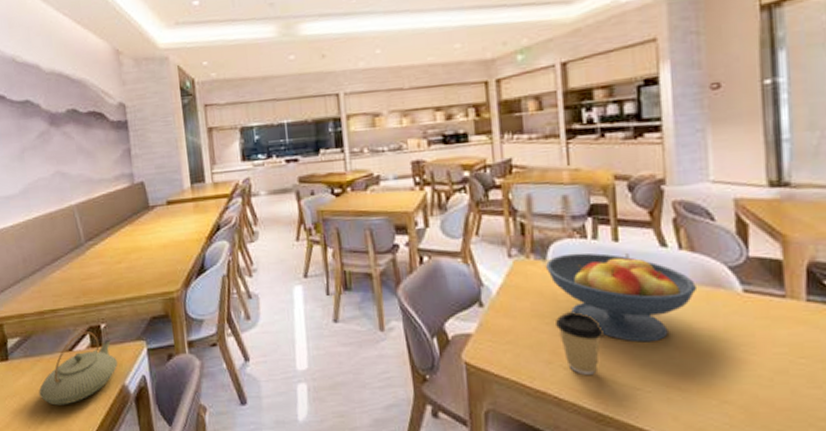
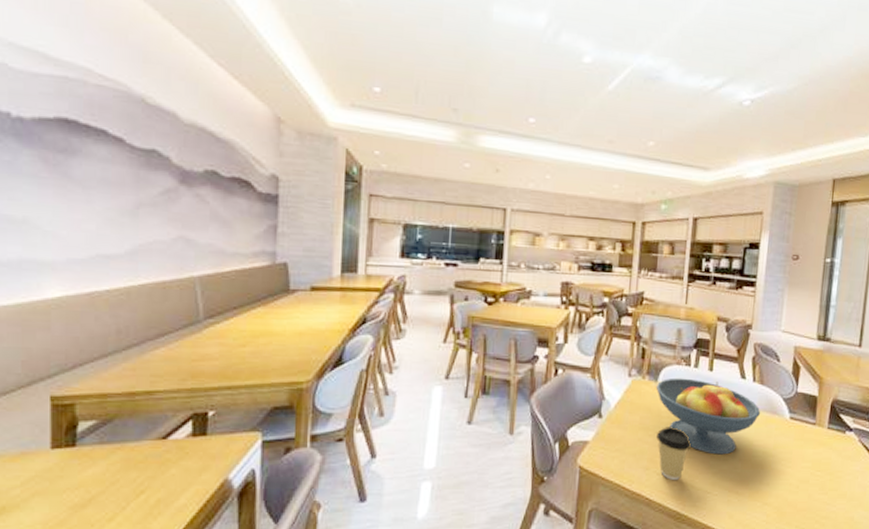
teapot: present [38,331,118,406] -> none [113,418,223,500]

